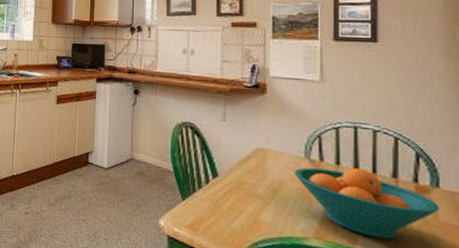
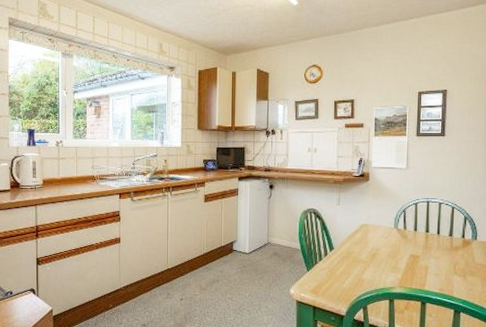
fruit bowl: present [293,167,440,240] -> none [386,231,476,280]

